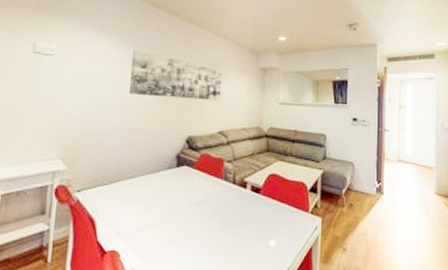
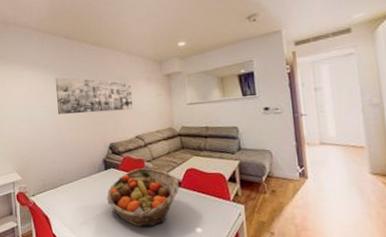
fruit basket: none [174,169,259,238] -> present [107,168,180,228]

